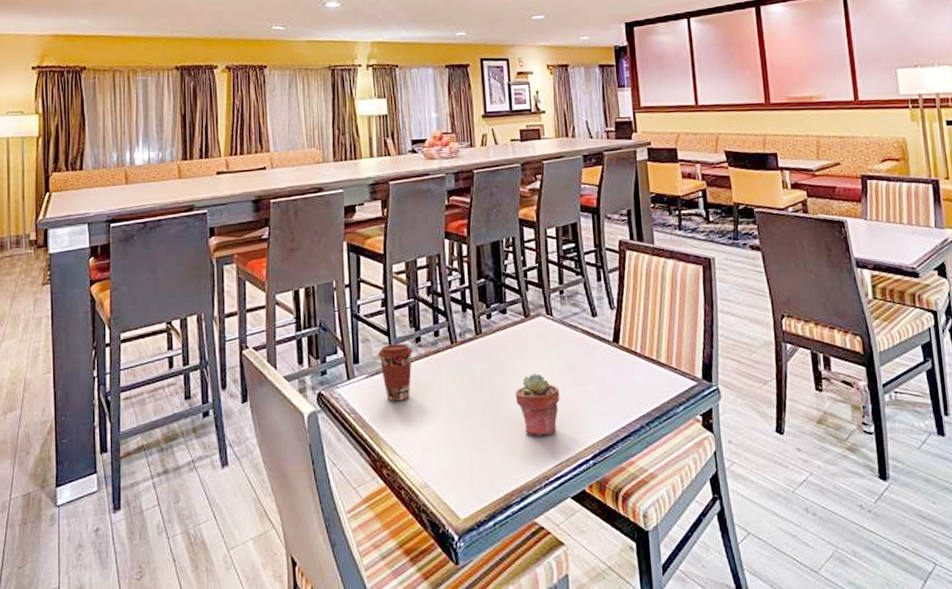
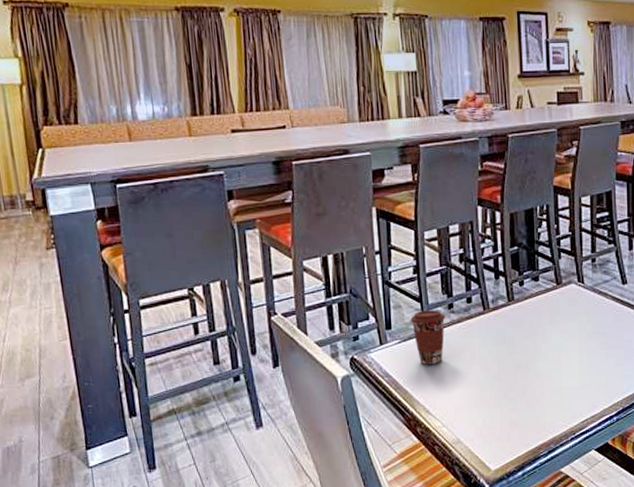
potted succulent: present [515,374,560,436] -> none [545,338,588,396]

